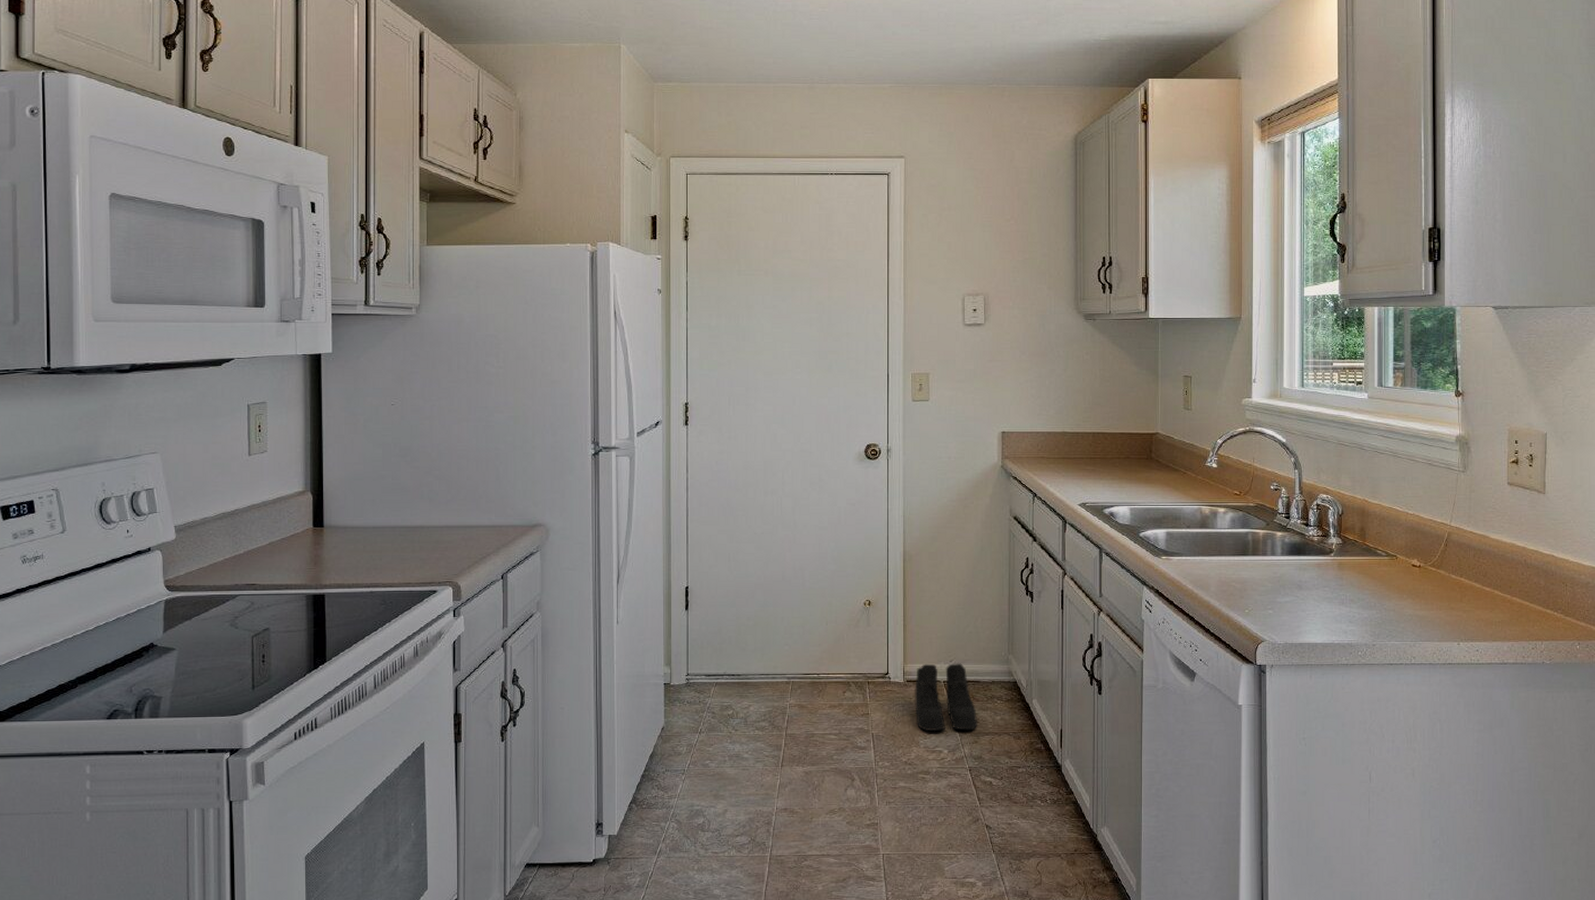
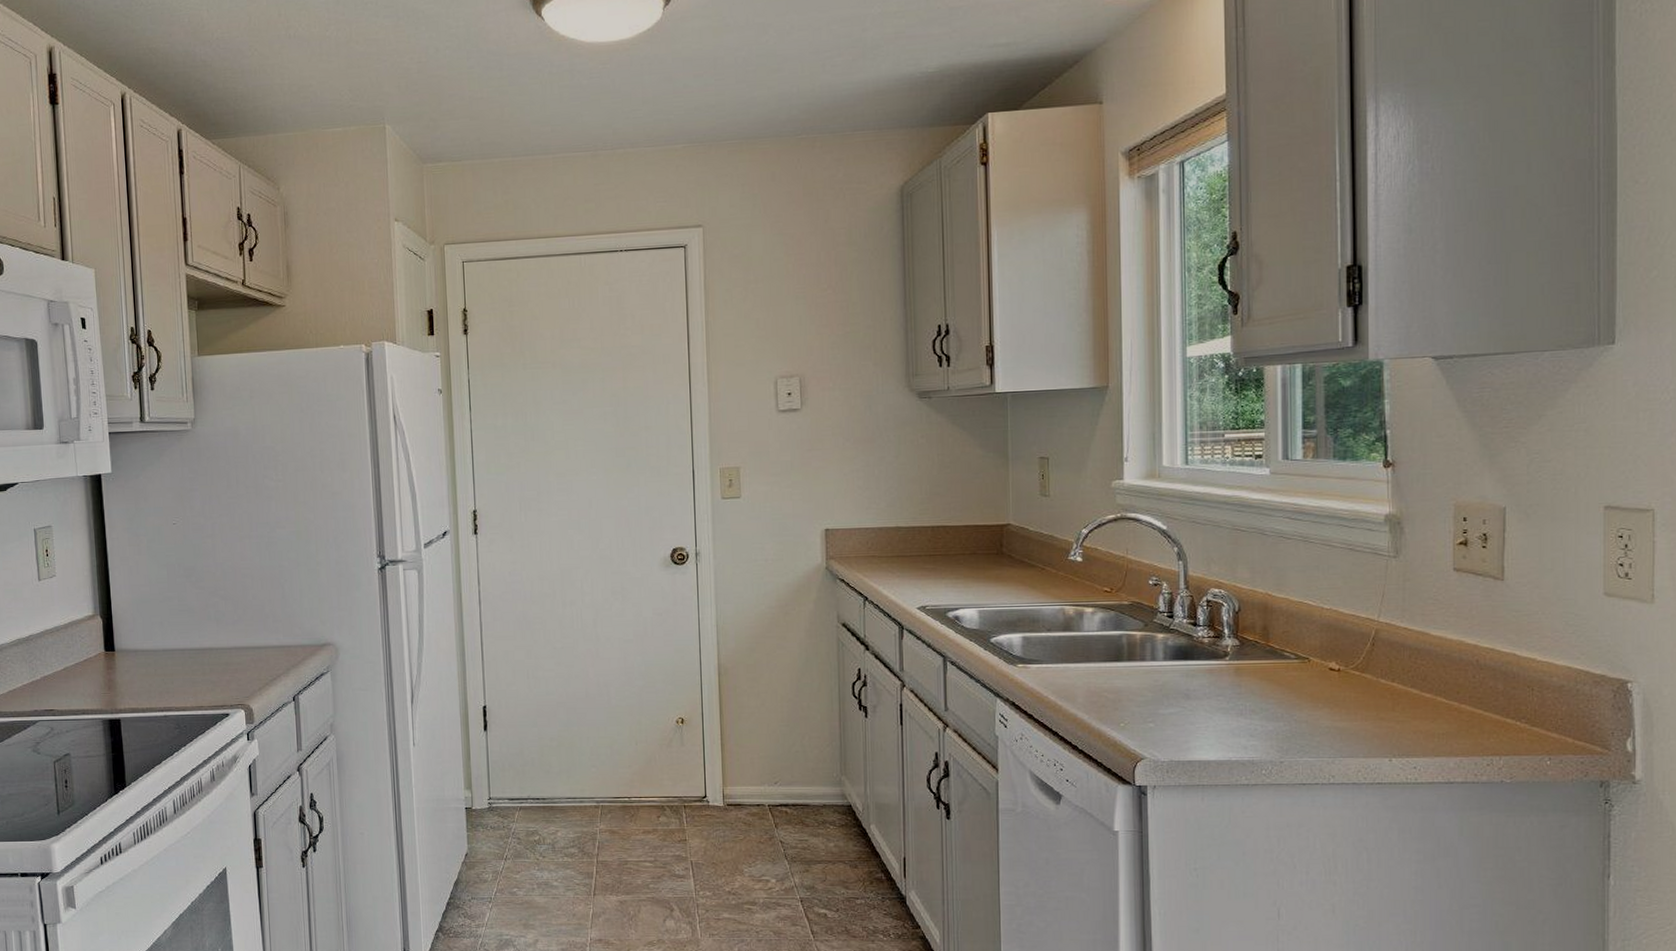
boots: present [915,663,978,732] -> none [736,785,809,860]

